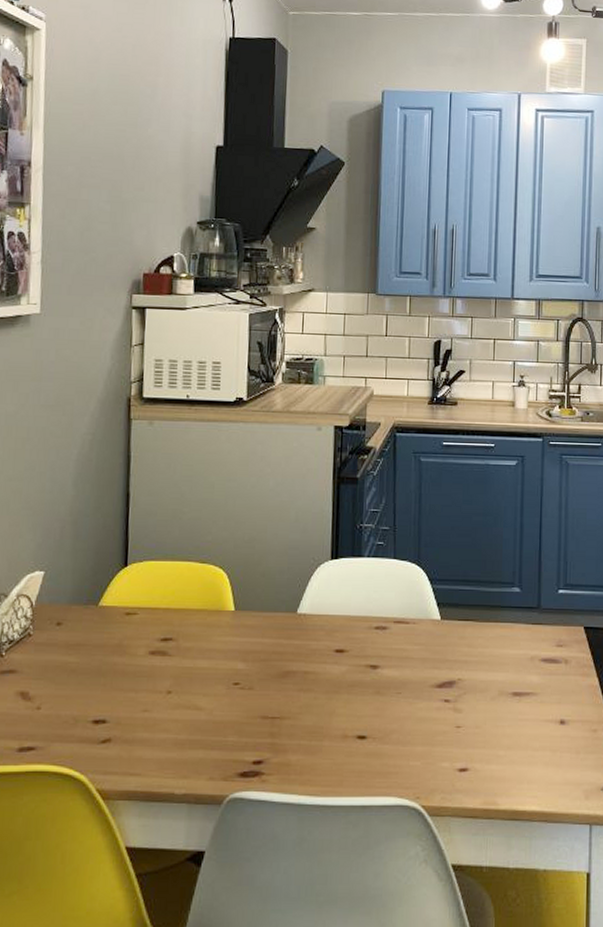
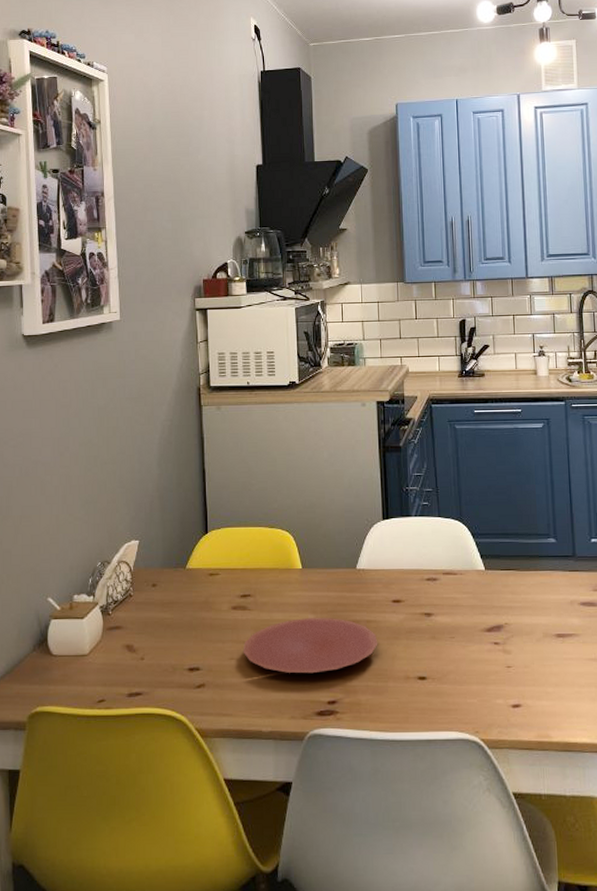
plate: none [158,667,315,730] -> present [243,618,378,674]

